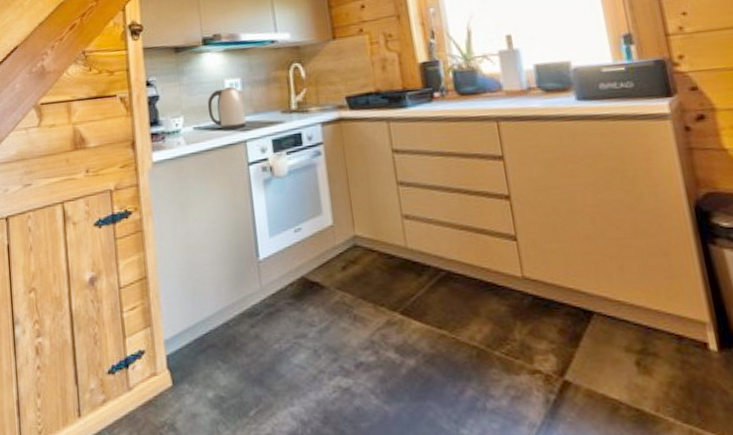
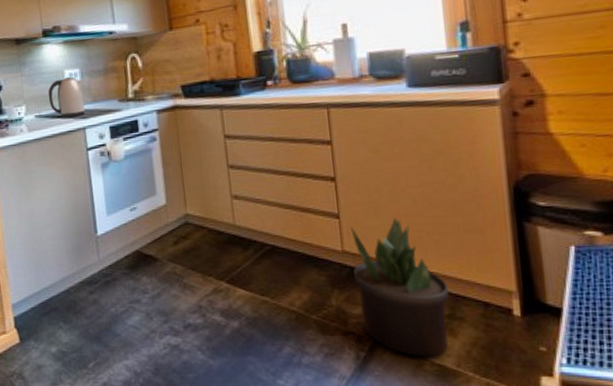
planter: none [529,240,644,400] -> present [350,218,449,357]

